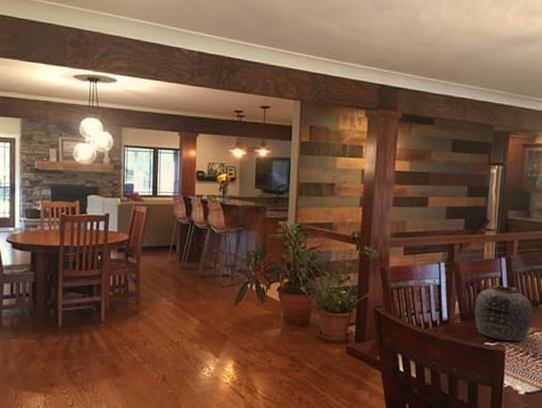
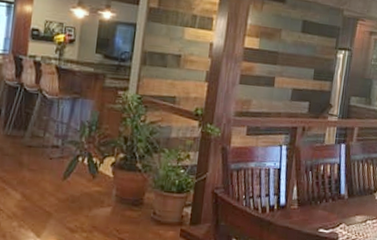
vase: present [474,284,533,341] -> none [311,171,368,229]

